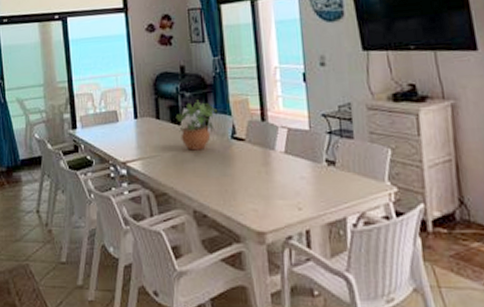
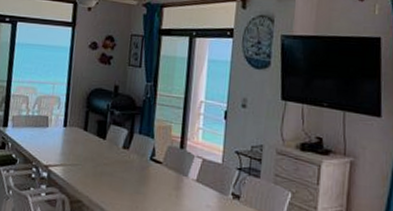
potted plant: present [175,100,218,151] -> none [102,119,143,166]

